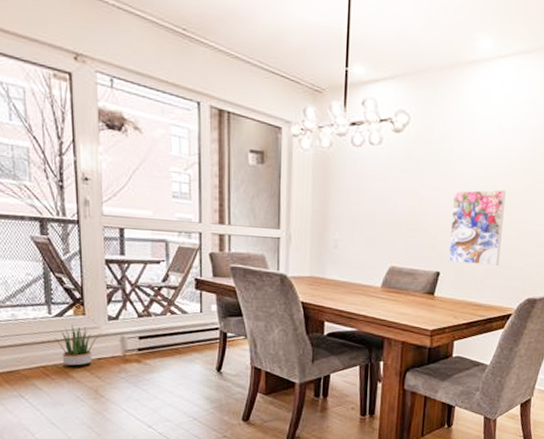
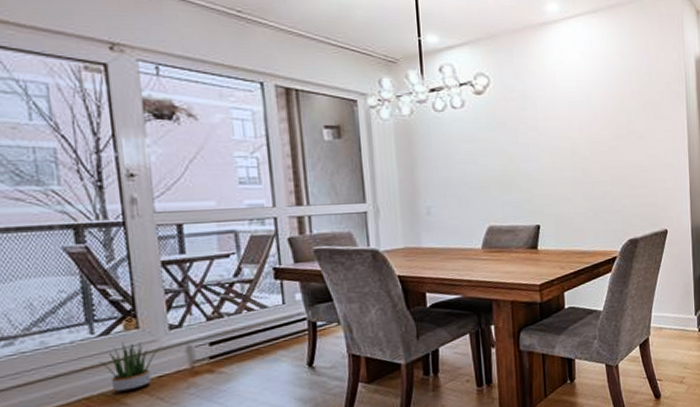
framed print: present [448,189,506,265] -> none [542,139,597,214]

